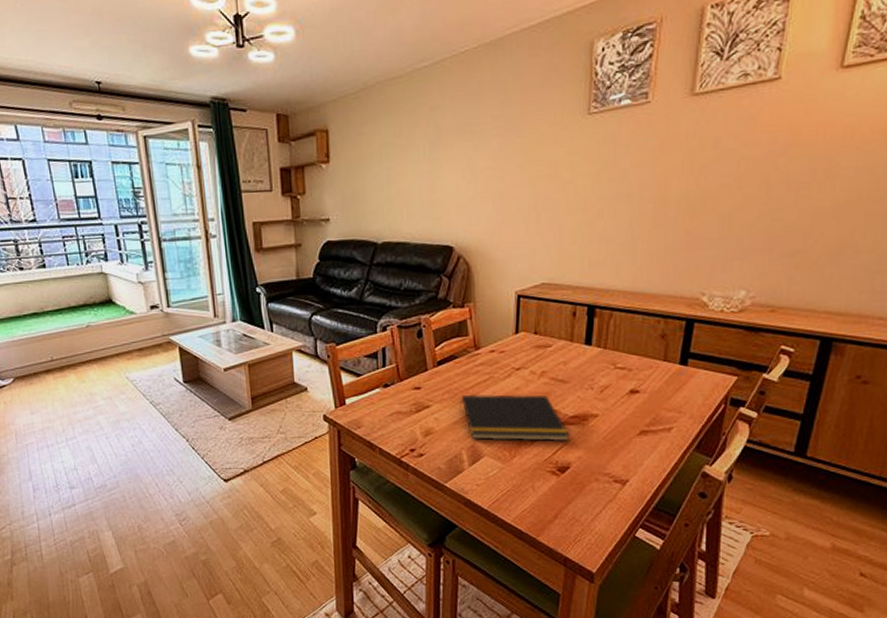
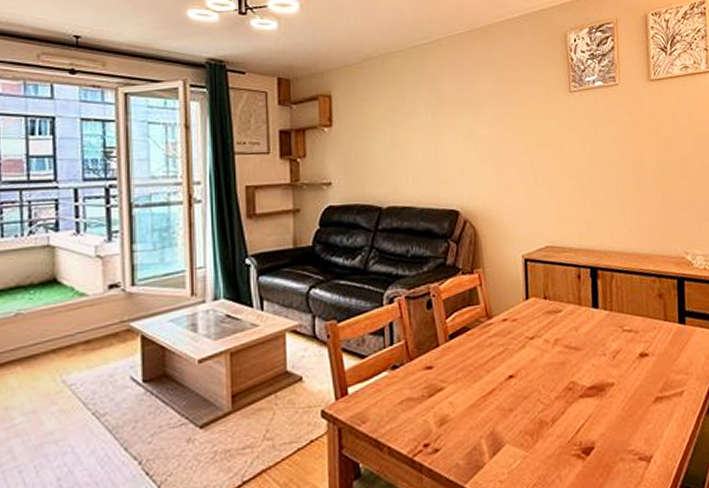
notepad: present [459,394,570,442] -> none [475,366,590,424]

